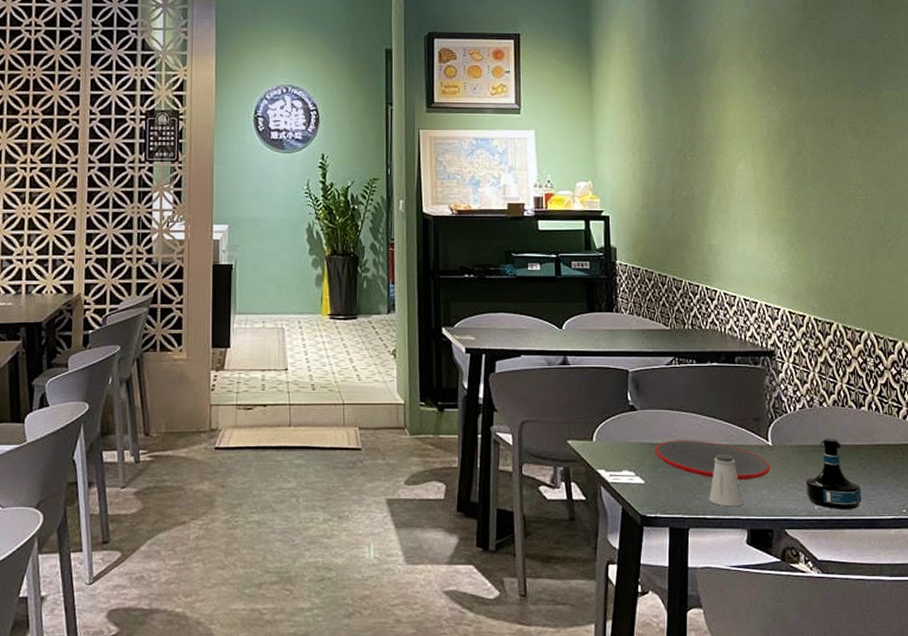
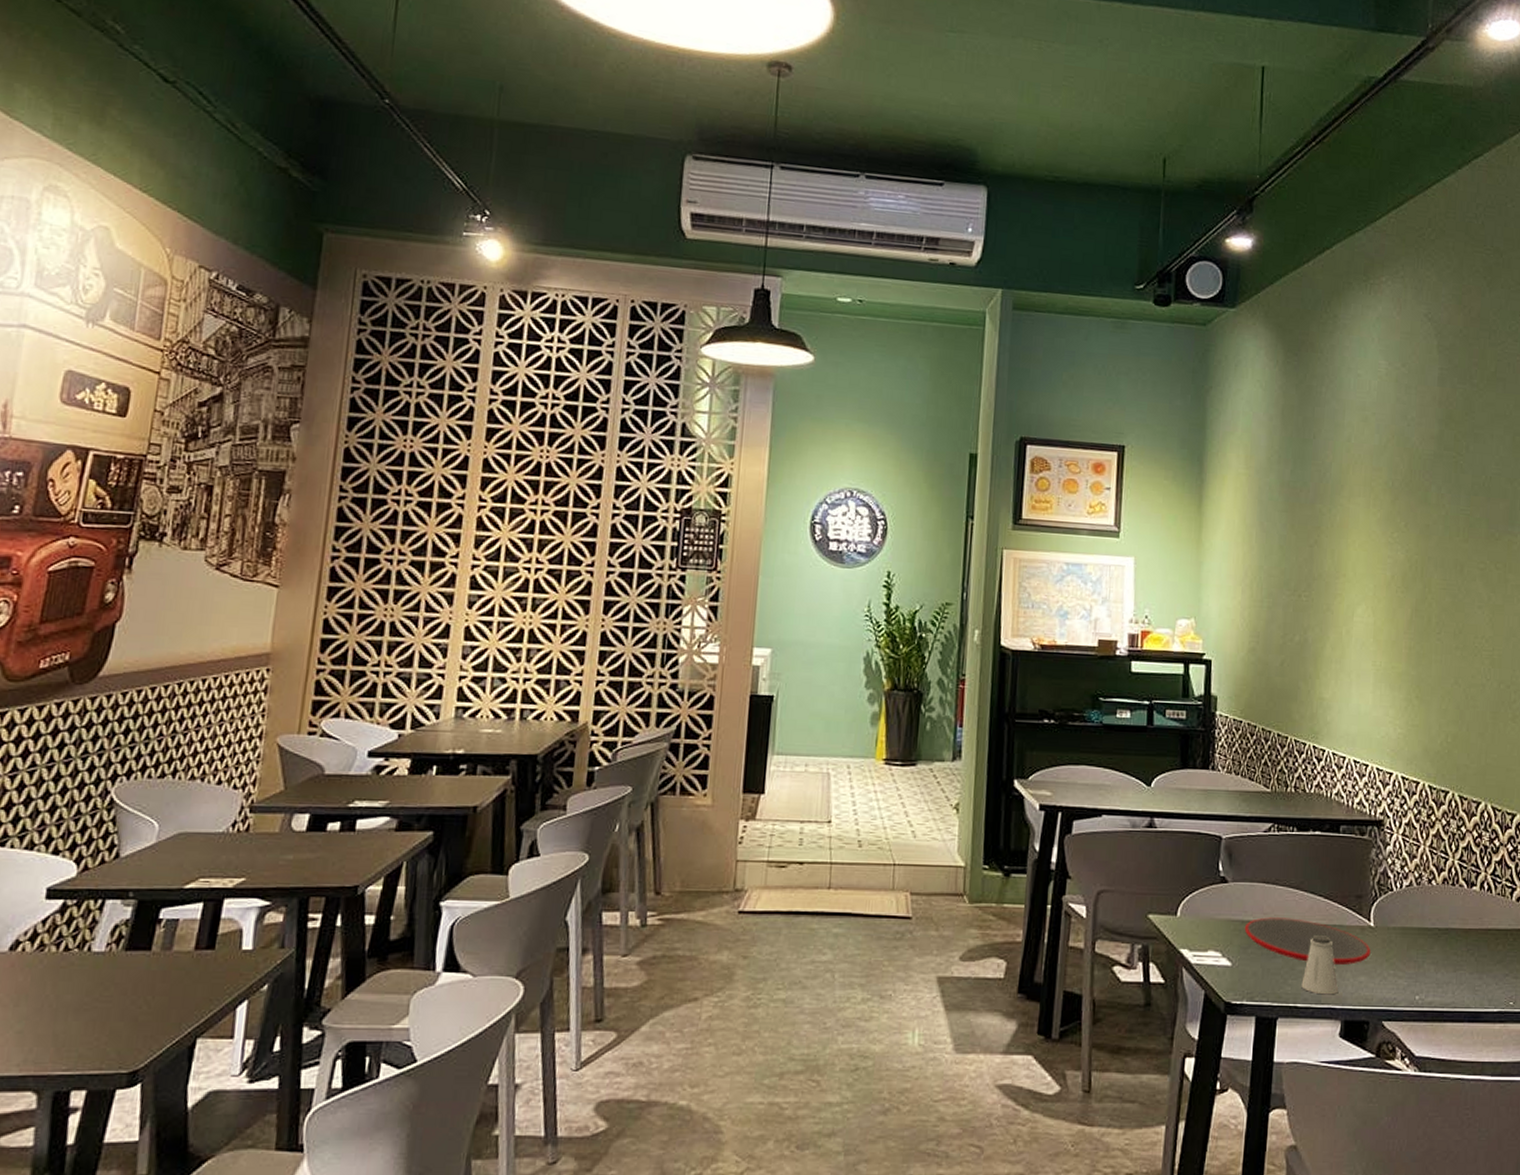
tequila bottle: present [806,437,862,509] -> none [1407,919,1467,1000]

